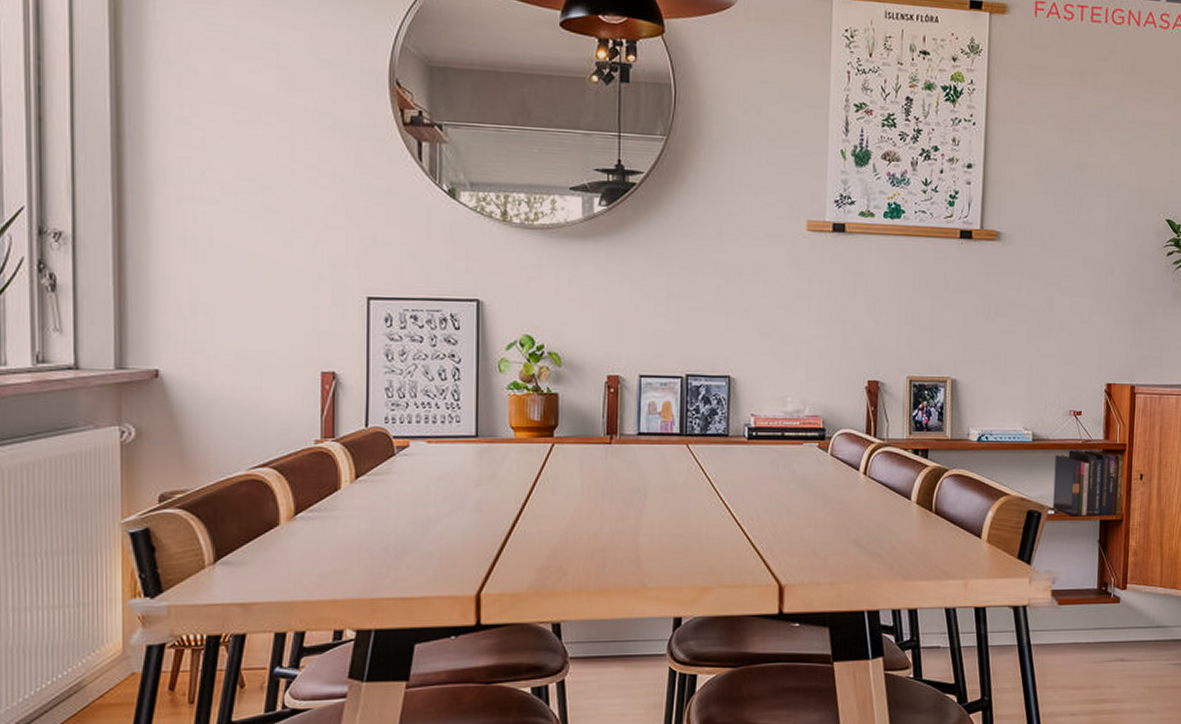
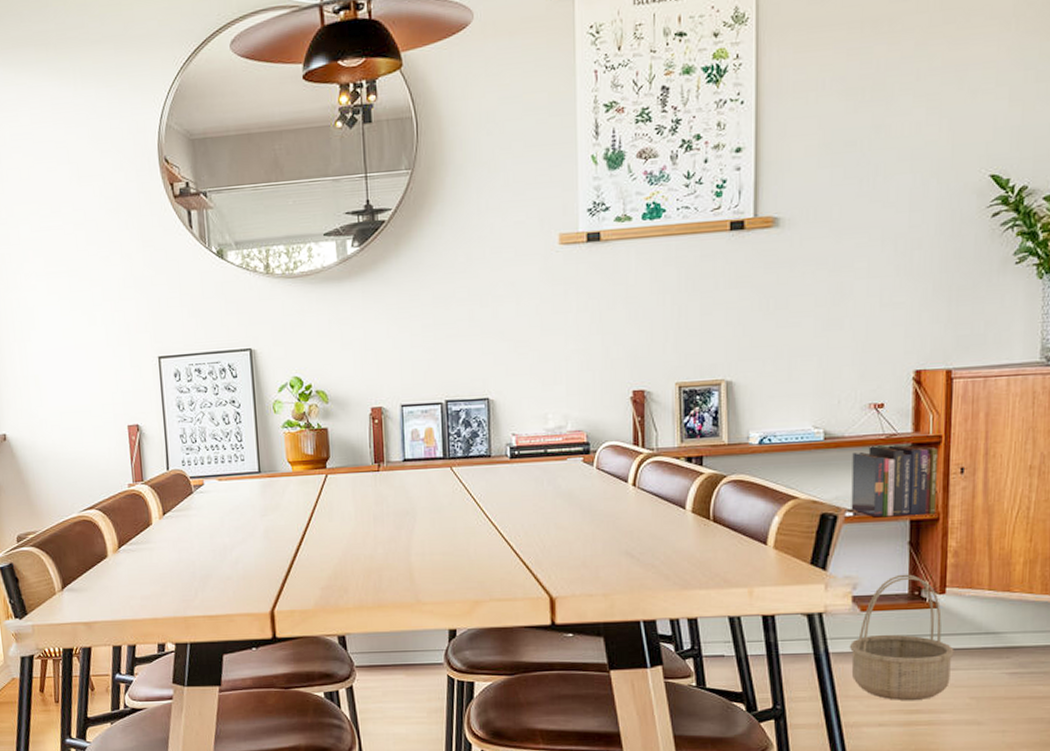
basket: none [1047,570,1133,691] -> present [849,574,954,701]

